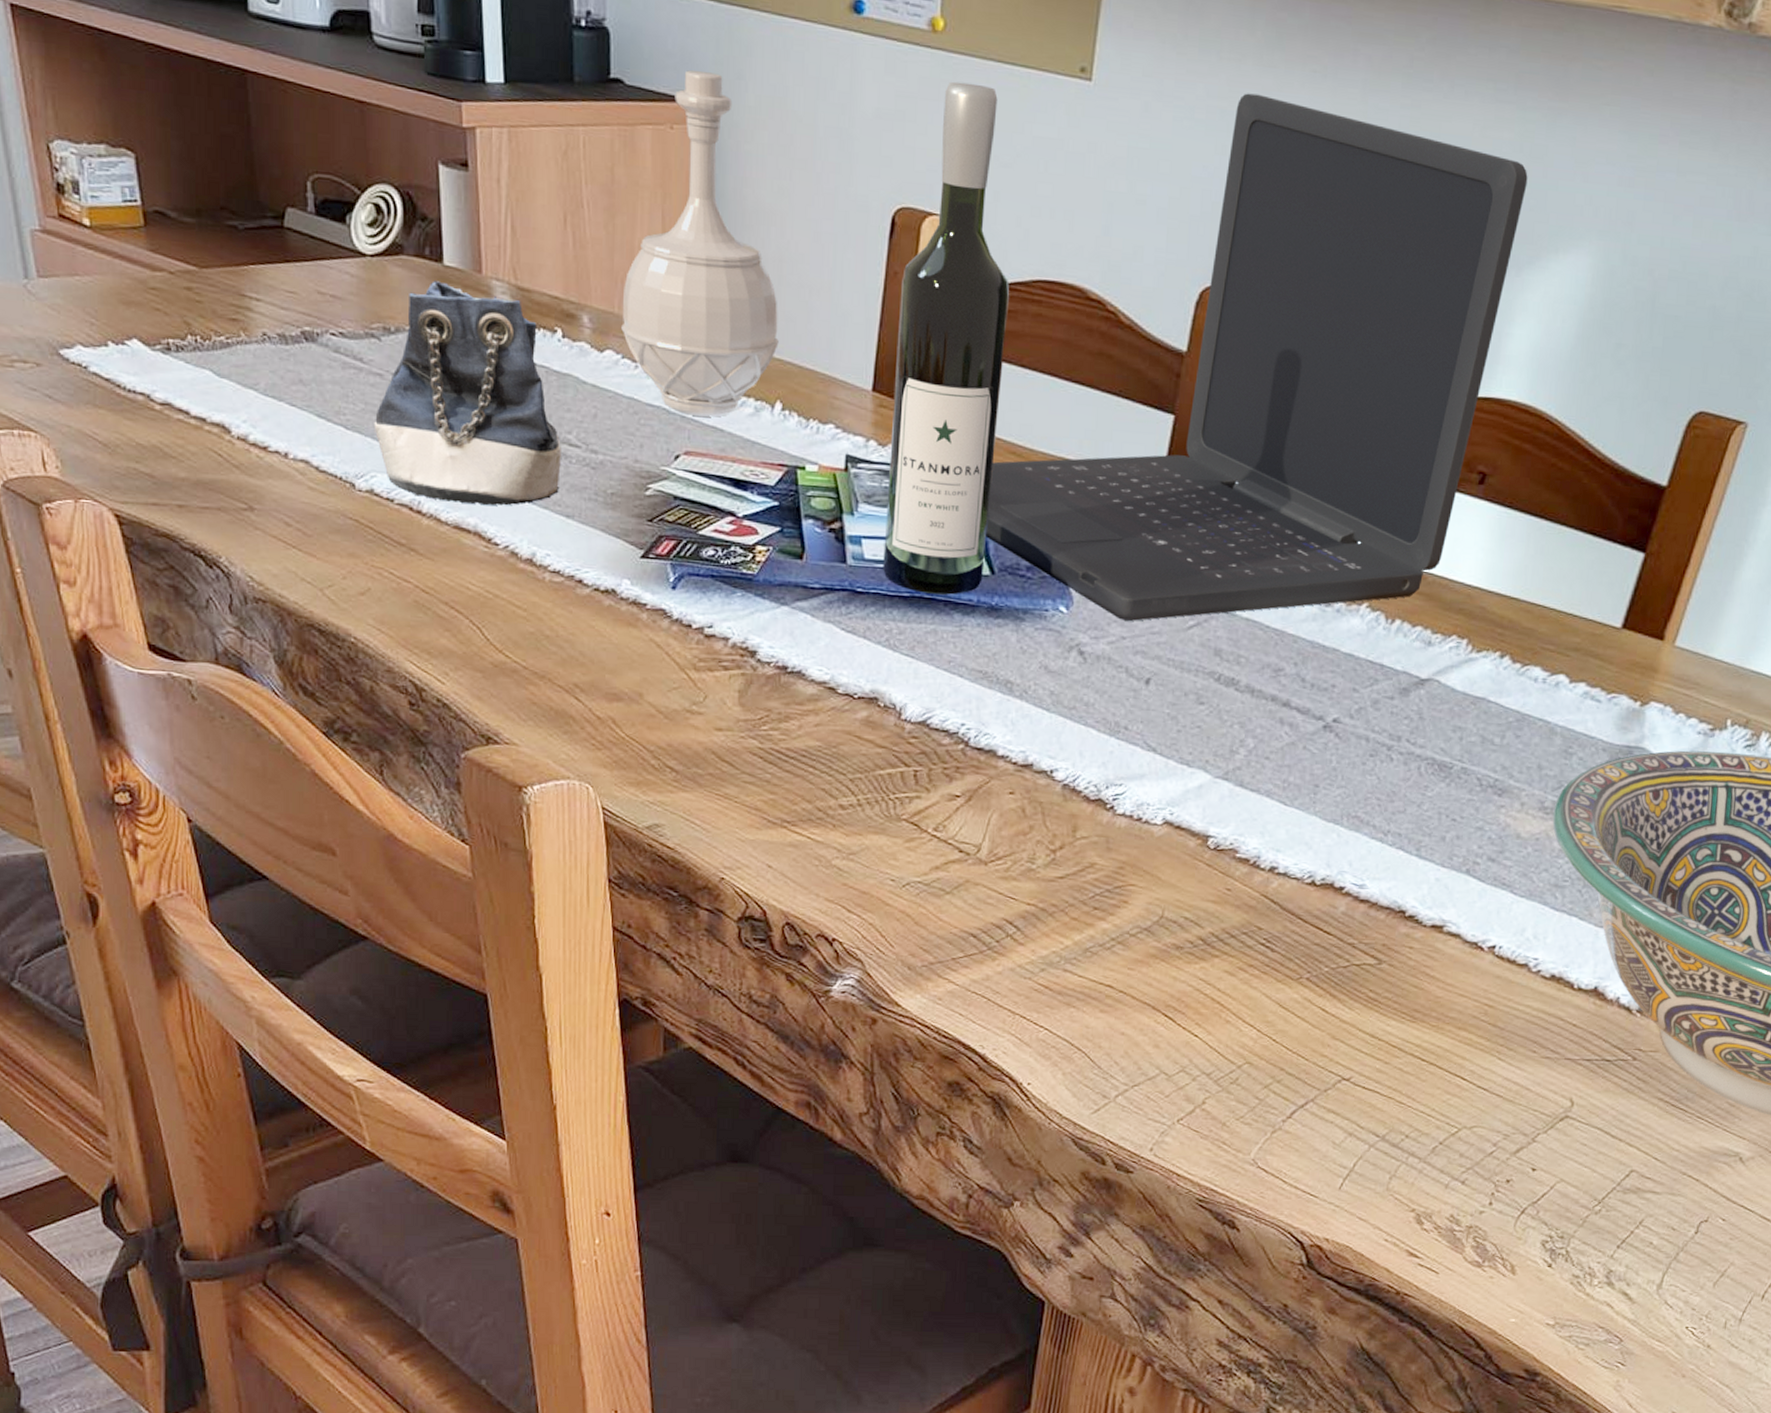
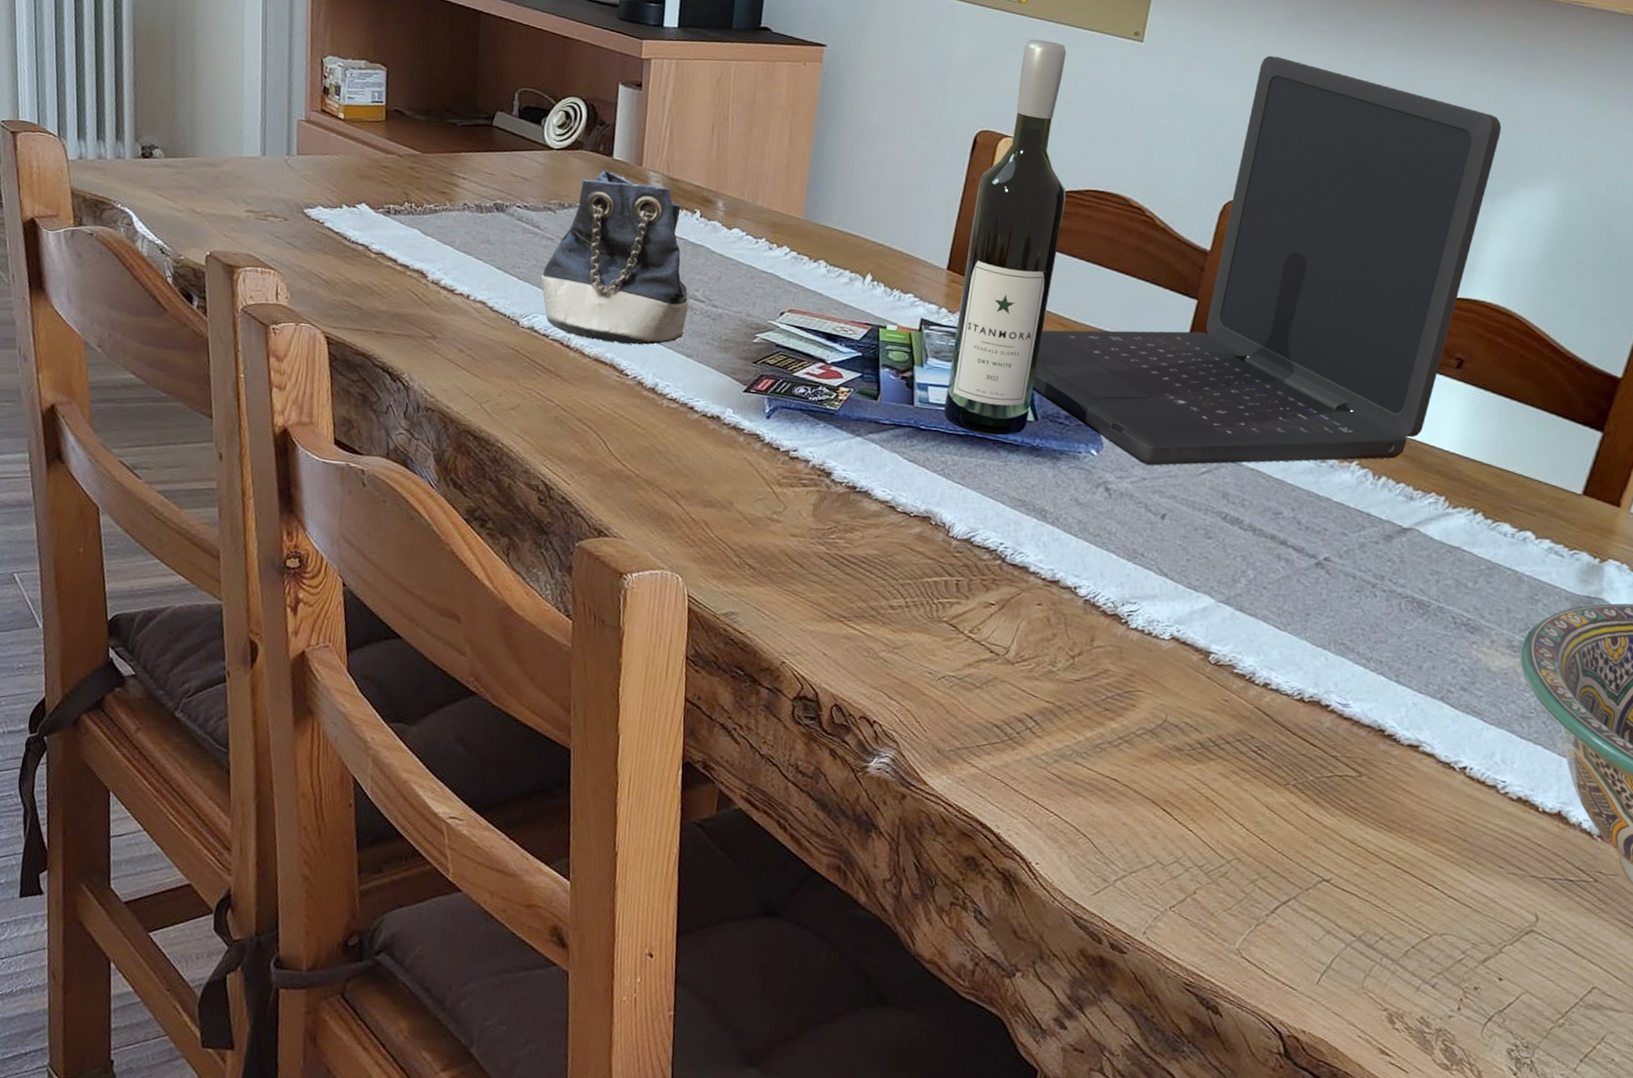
bottle: present [621,70,779,417] -> none [748,23,876,284]

